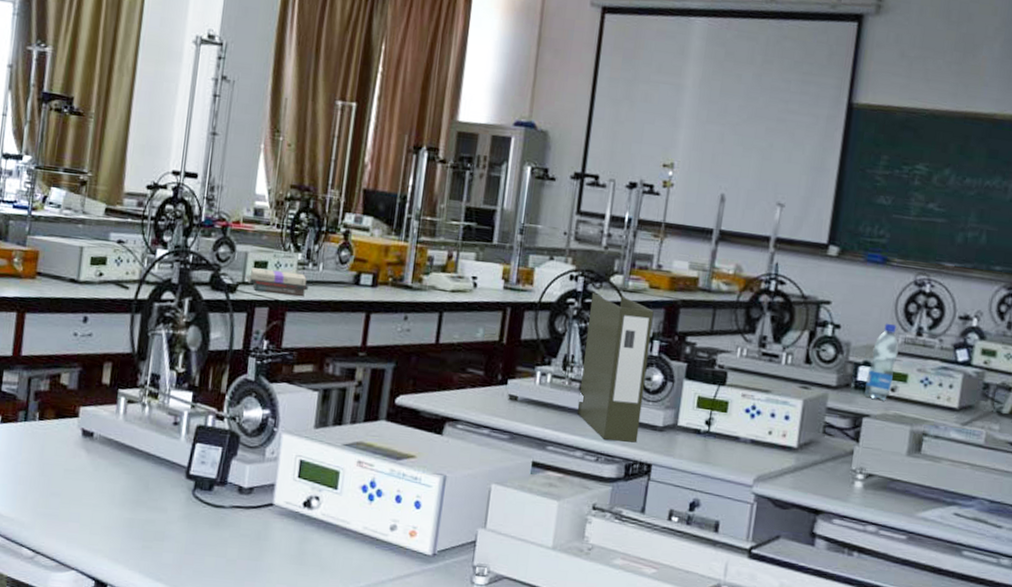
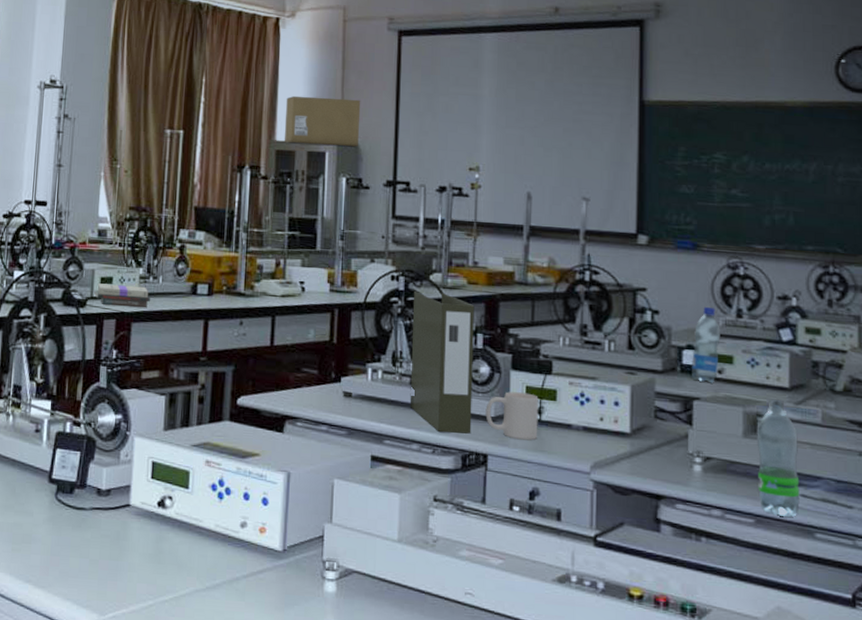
box: none [468,72,555,134] -> present [285,95,361,147]
mug: none [653,401,710,452] -> present [485,391,539,441]
bottle: none [913,419,960,535] -> present [757,399,800,517]

